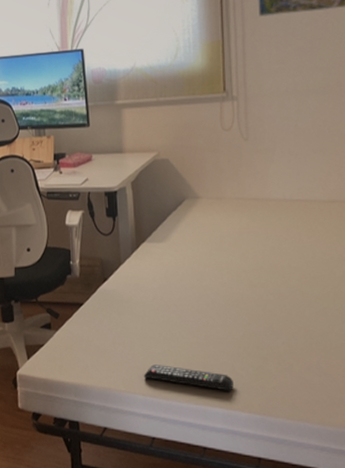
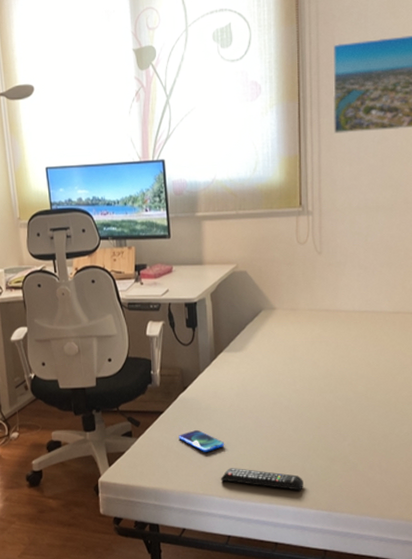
smartphone: none [99,324,148,347] -> present [178,430,225,452]

